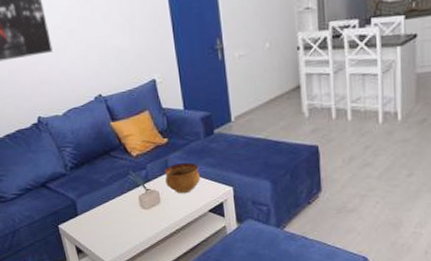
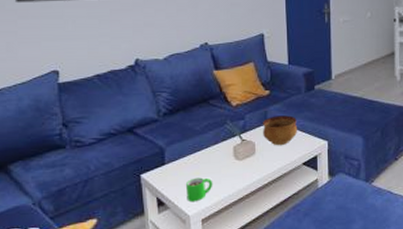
mug: none [99,227,124,250] -> present [186,177,213,202]

